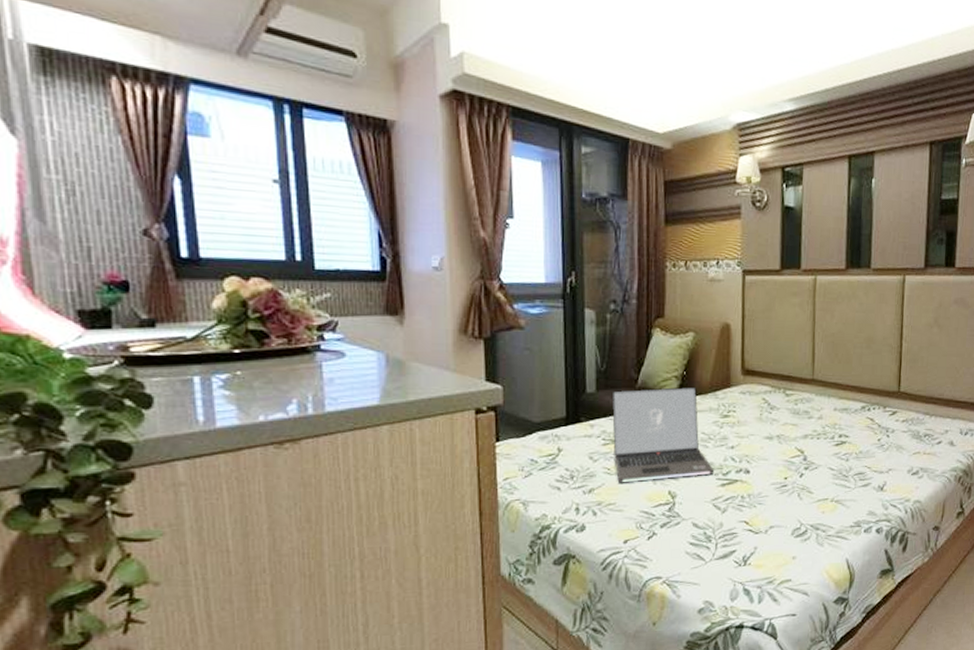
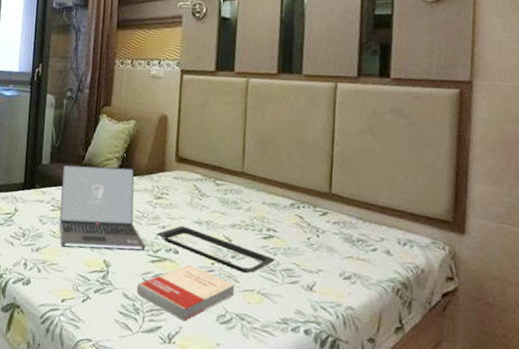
book: none [707,483,809,541] -> present [137,264,236,321]
serving tray: none [724,443,847,482] -> present [156,225,275,273]

